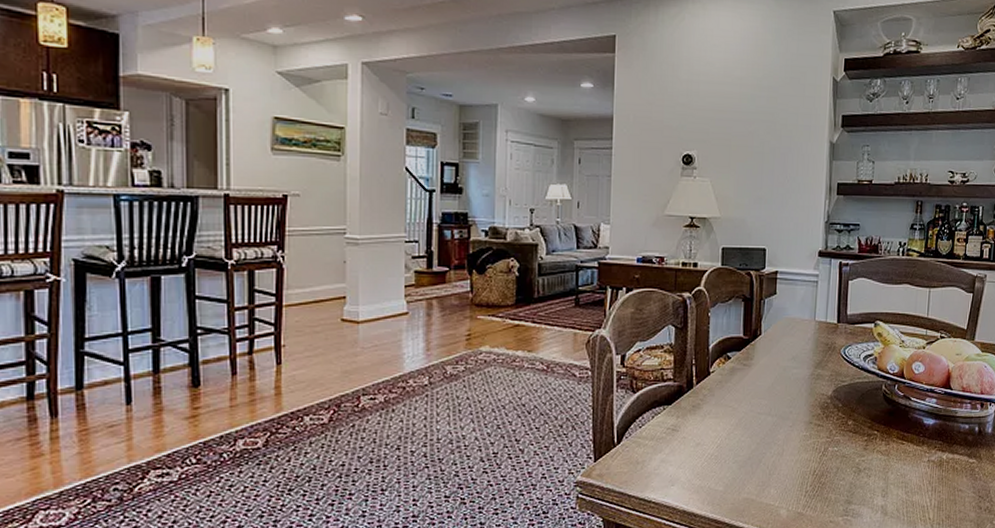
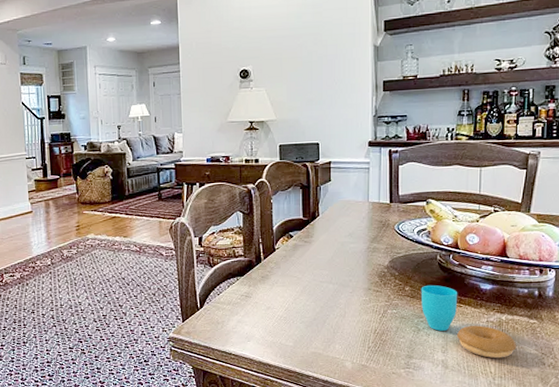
cup: none [863,418,956,503] -> present [421,285,517,359]

